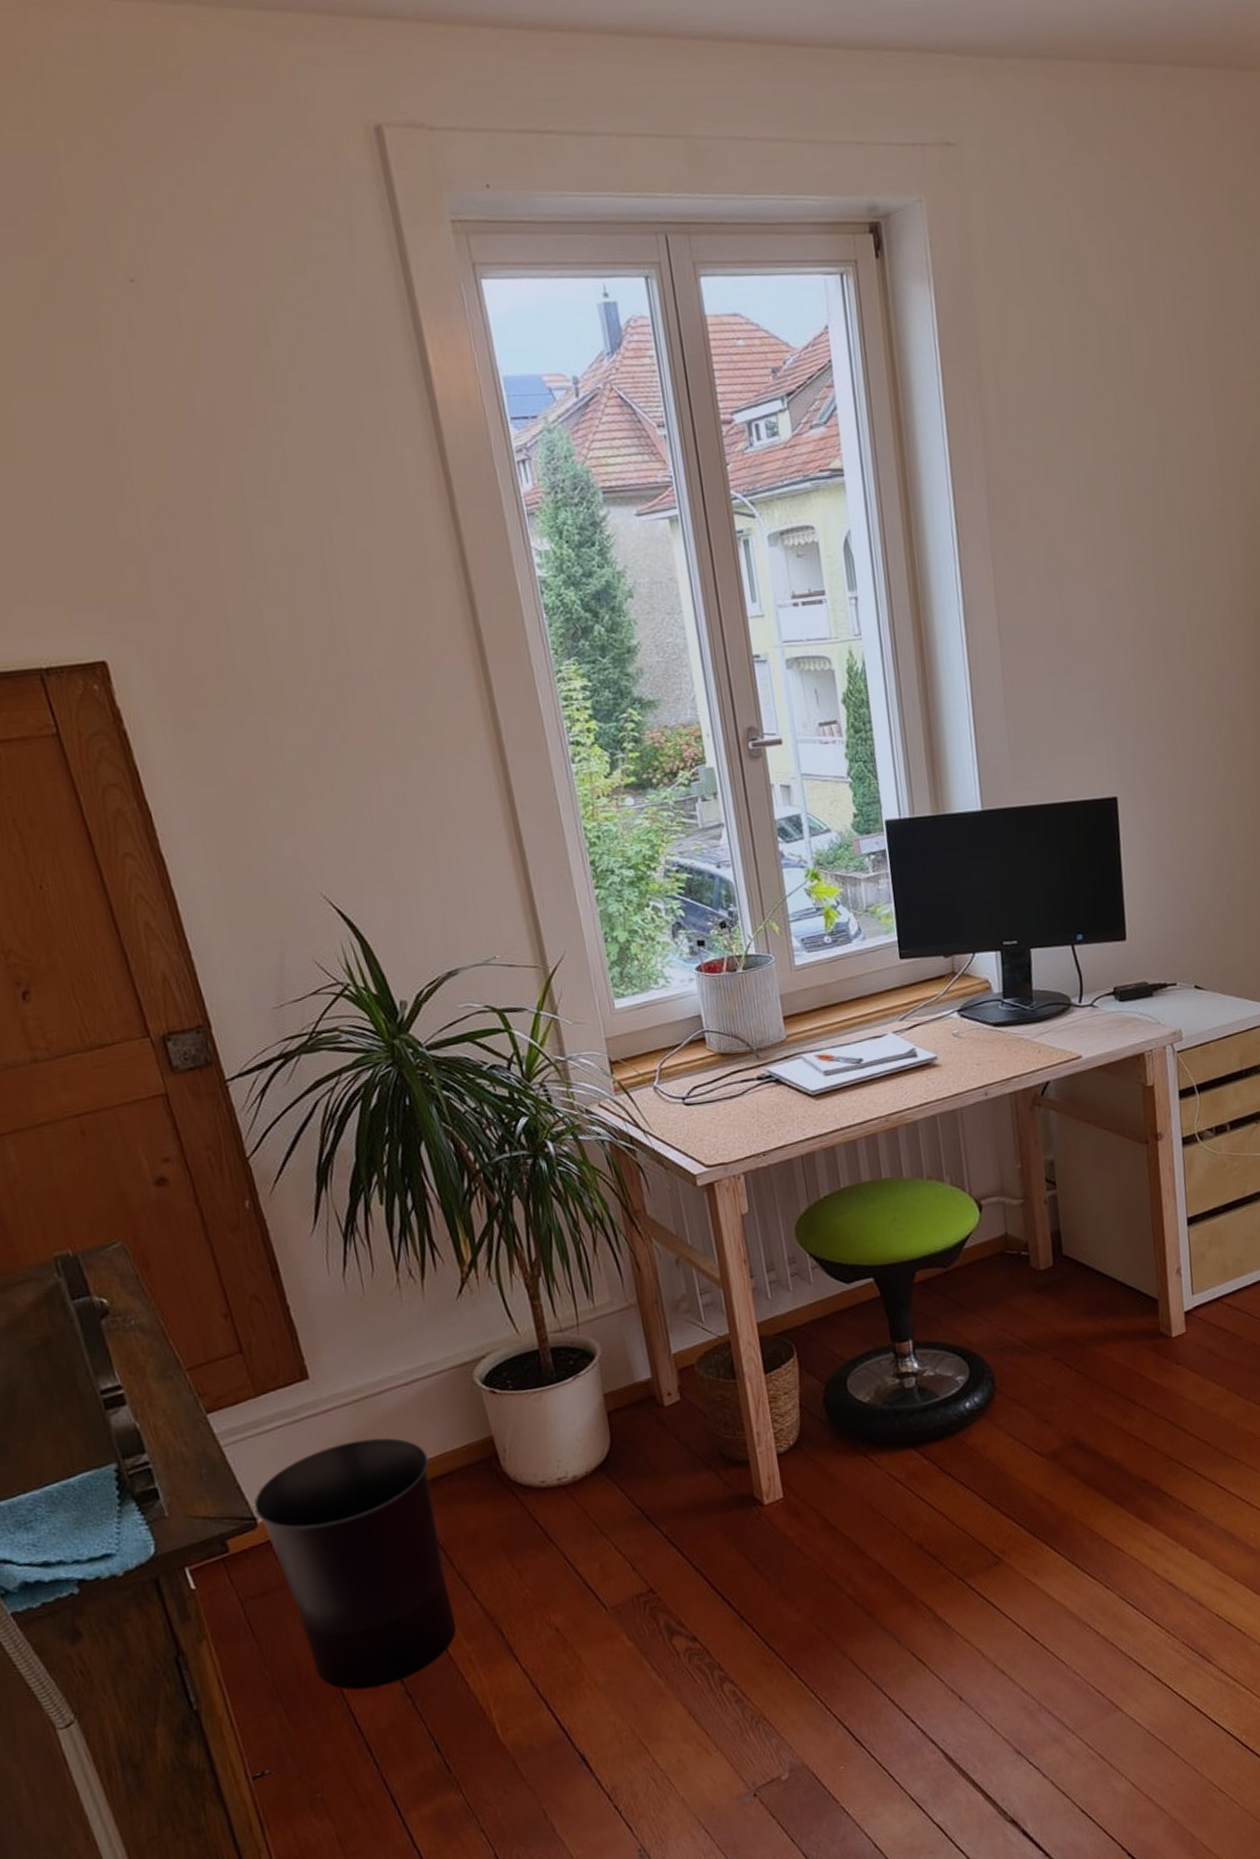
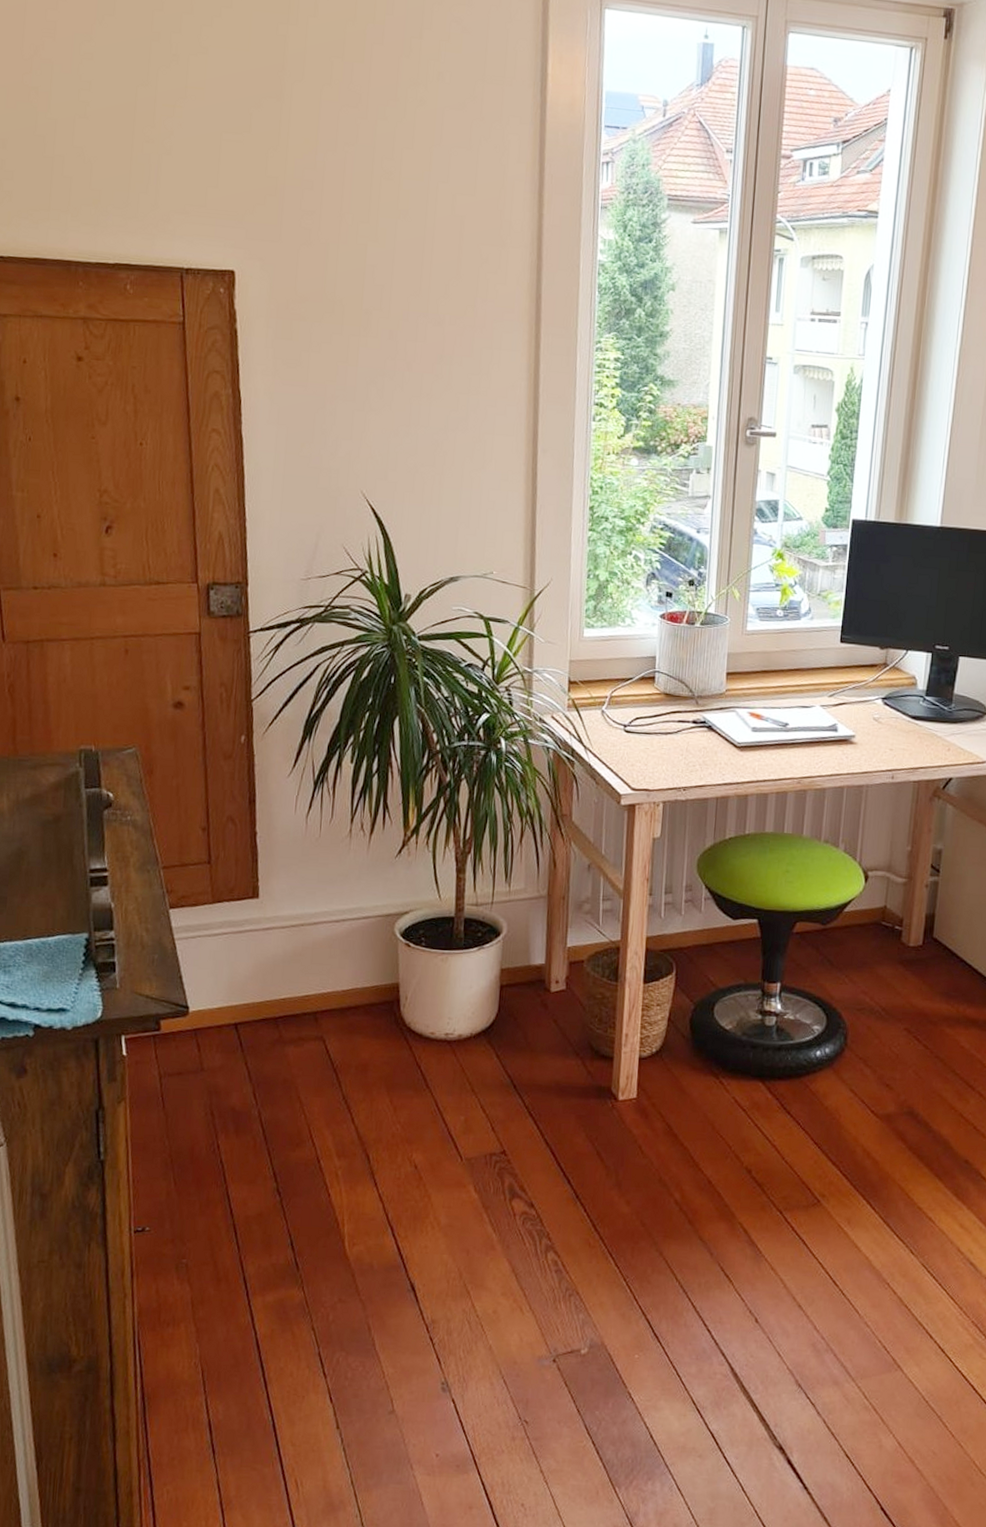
waste bin: present [253,1437,457,1690] -> none [189,960,342,1179]

